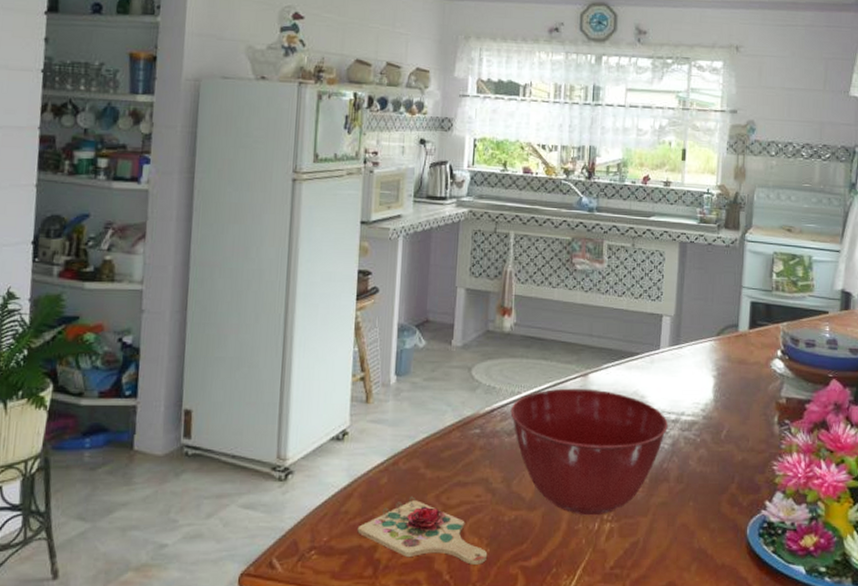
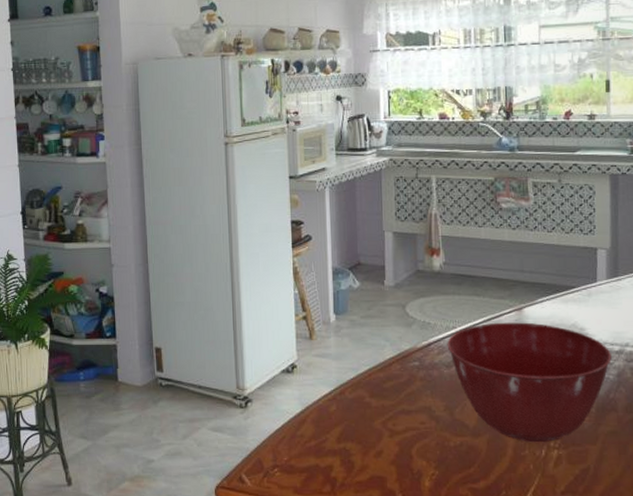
cutting board: present [357,496,488,565] -> none [313,422,437,485]

